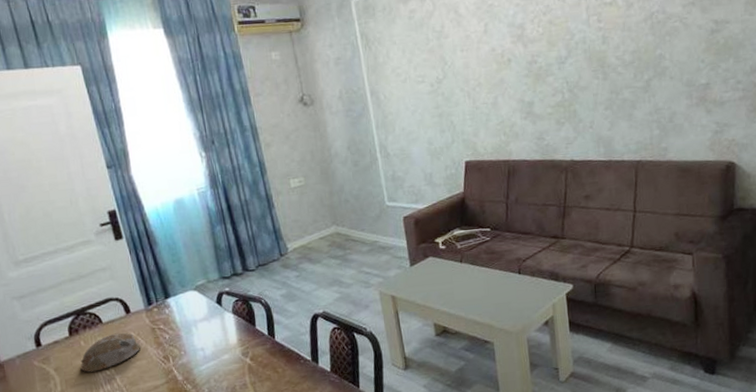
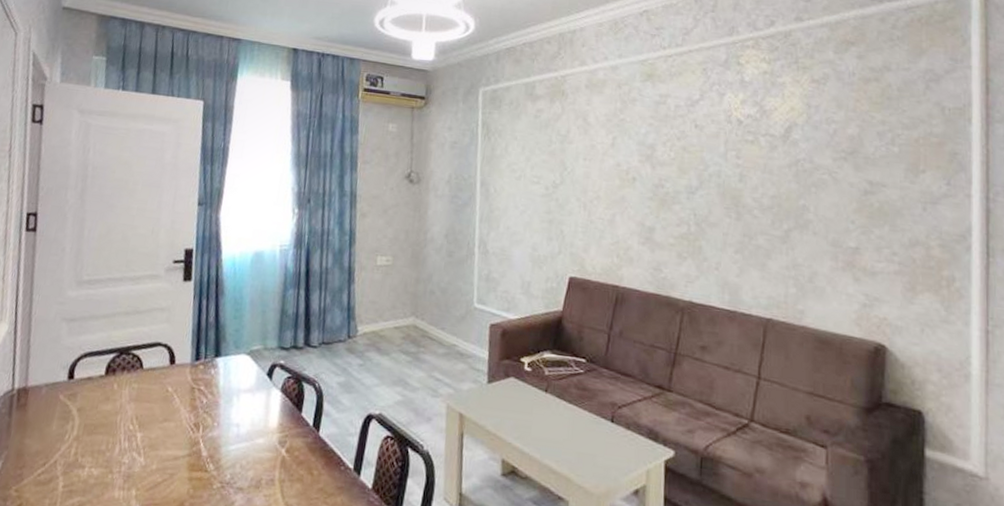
bowl: present [80,332,141,373] -> none [104,383,175,423]

